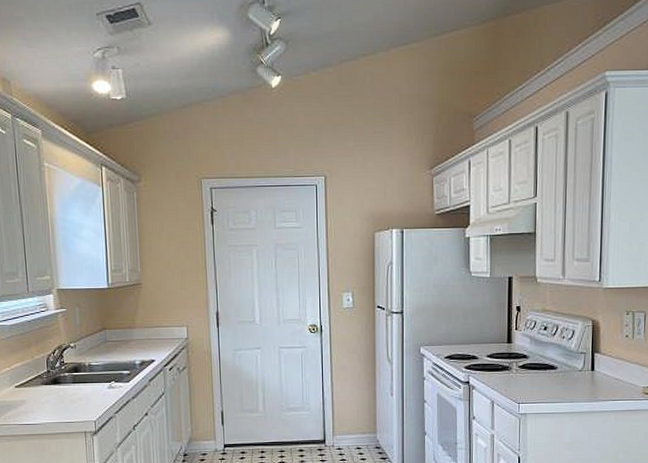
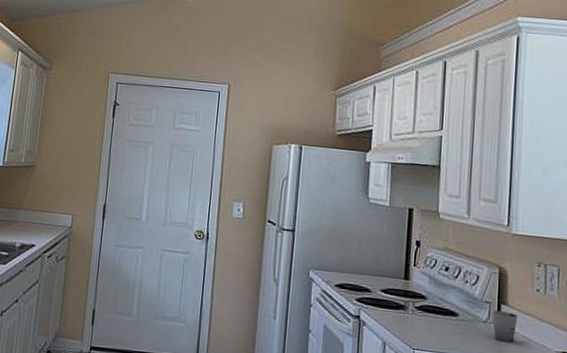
cup: none [587,359,609,385] -> present [492,310,517,343]

